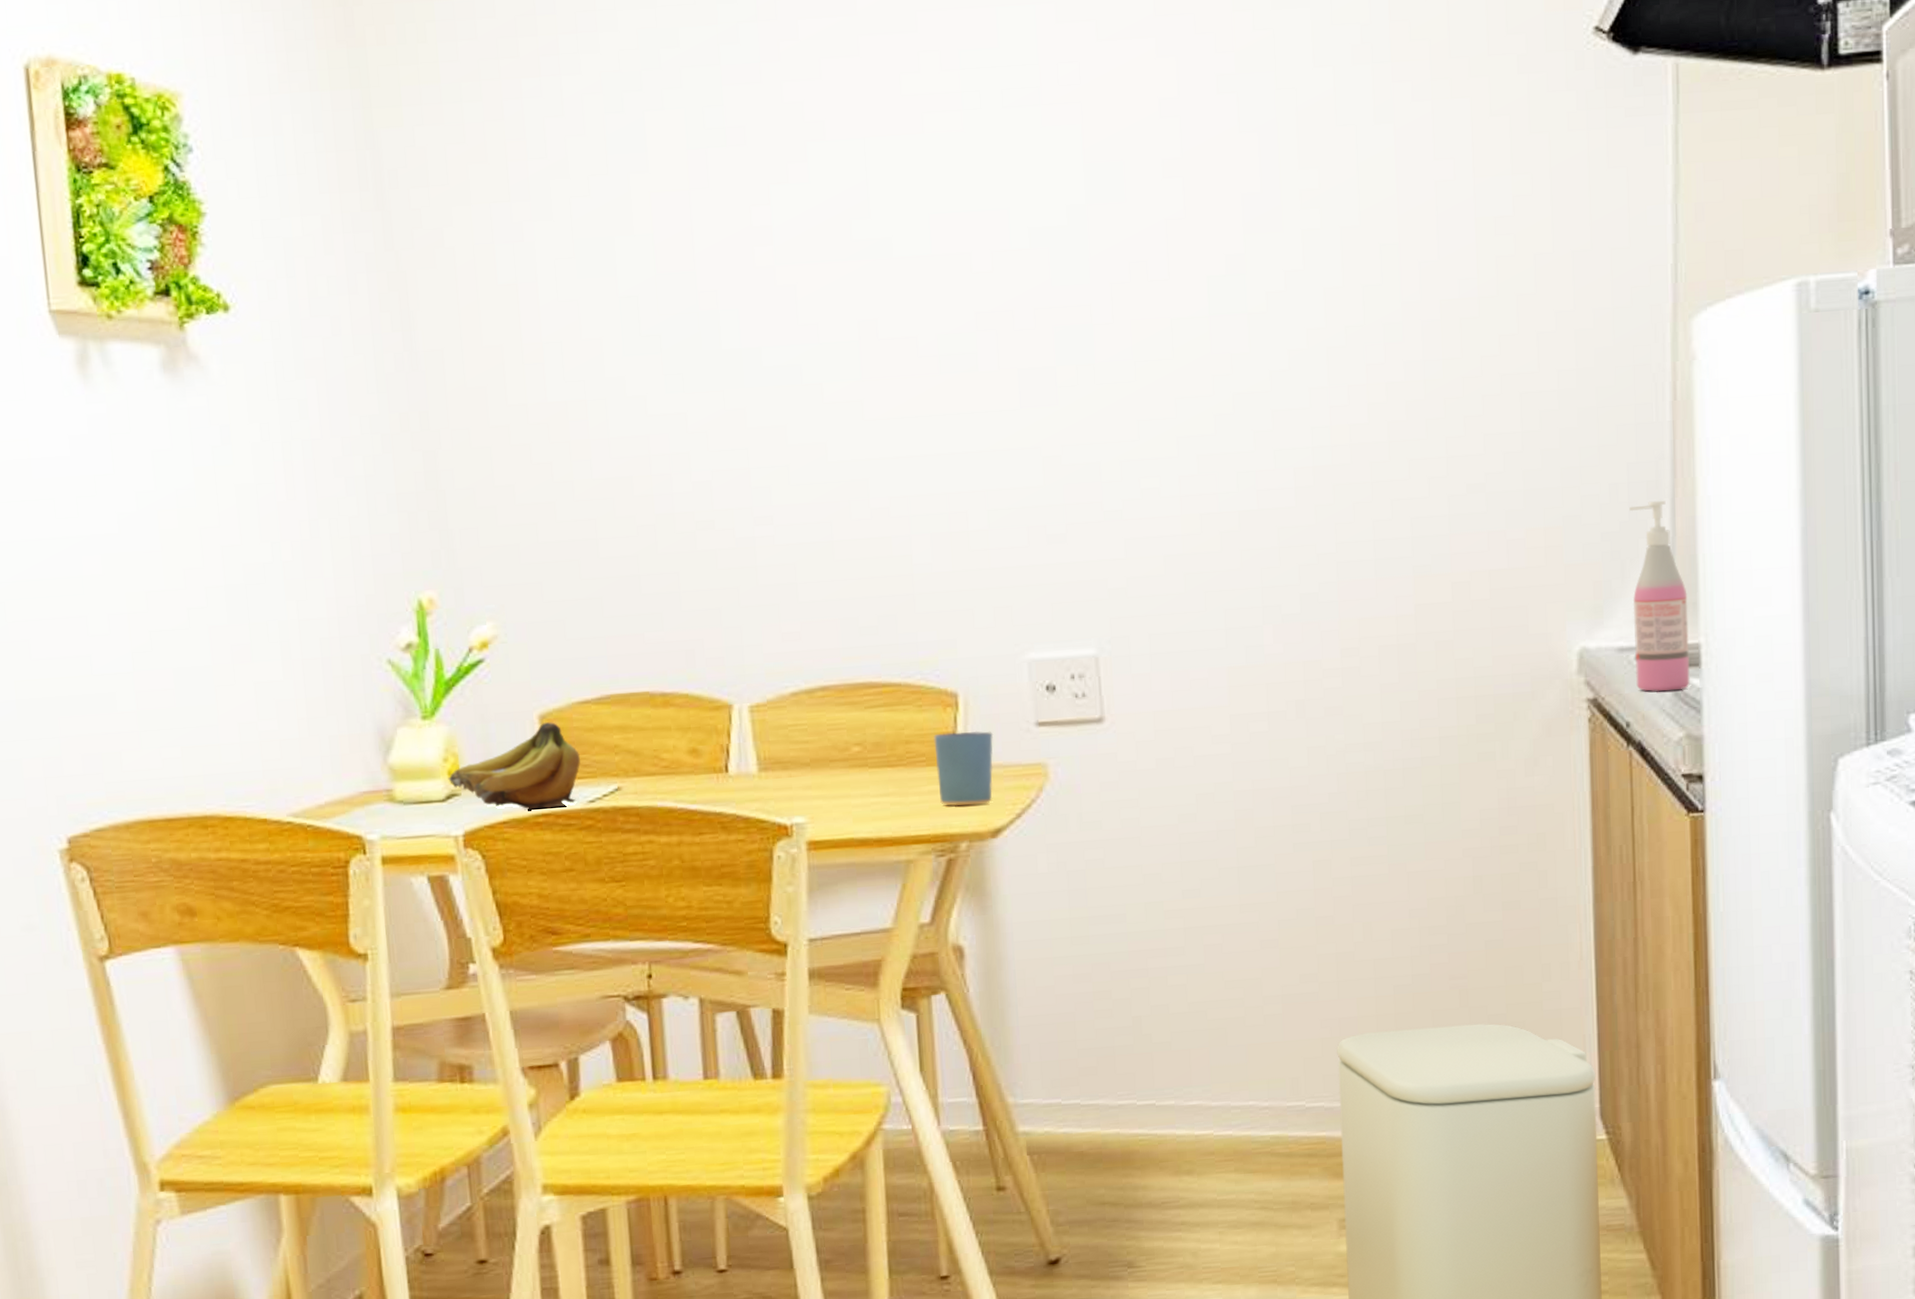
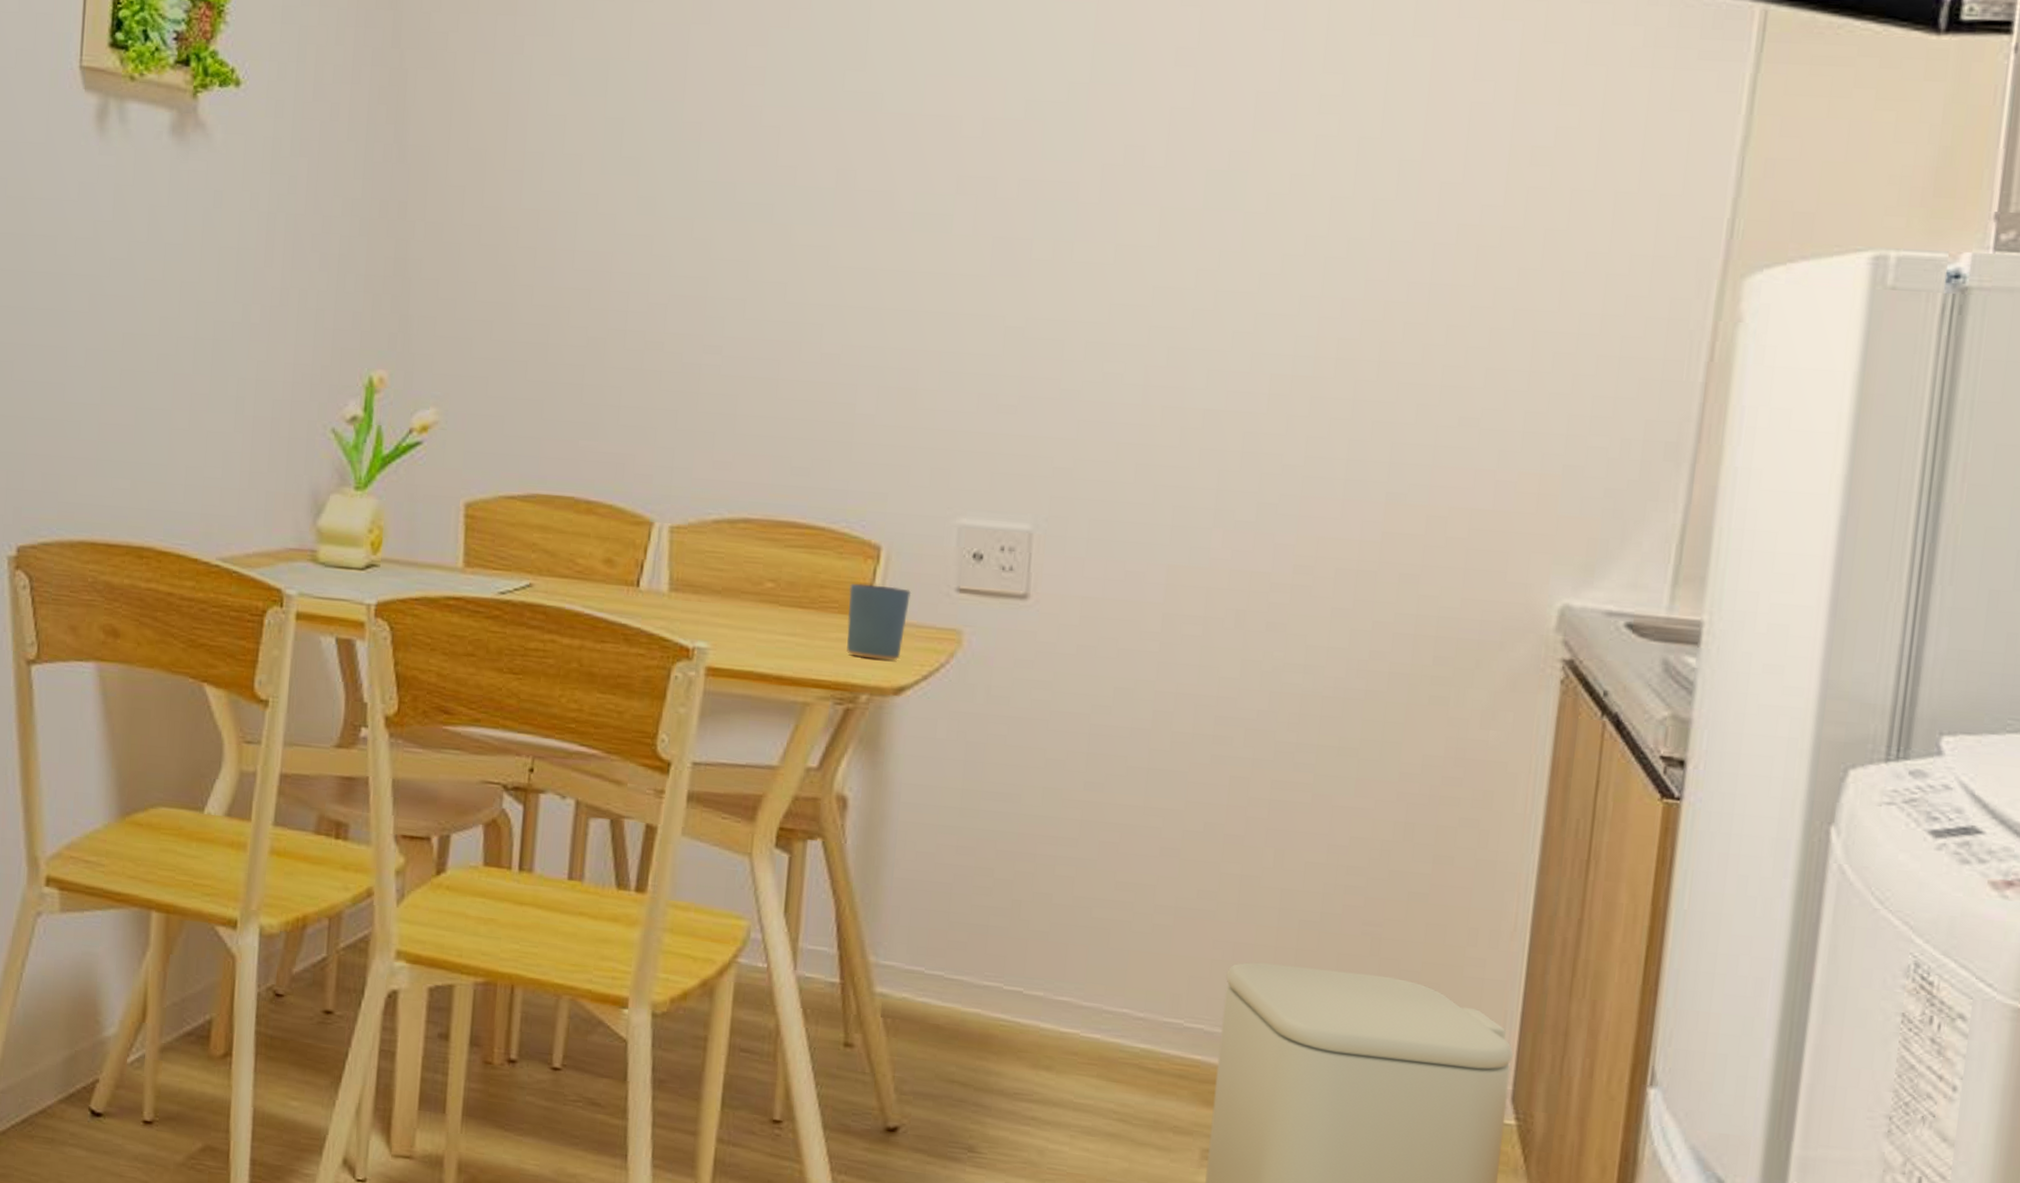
fruit: present [448,722,581,810] -> none [370,511,499,594]
soap dispenser: present [1629,500,1690,692] -> none [1621,463,1695,666]

